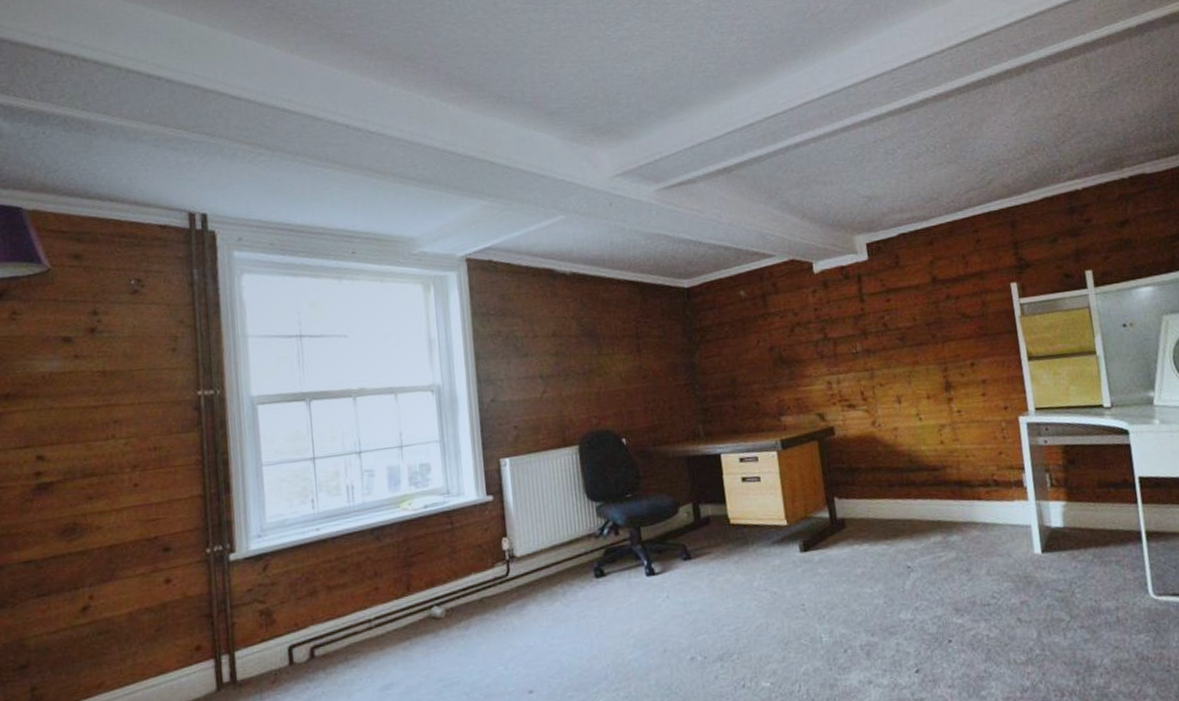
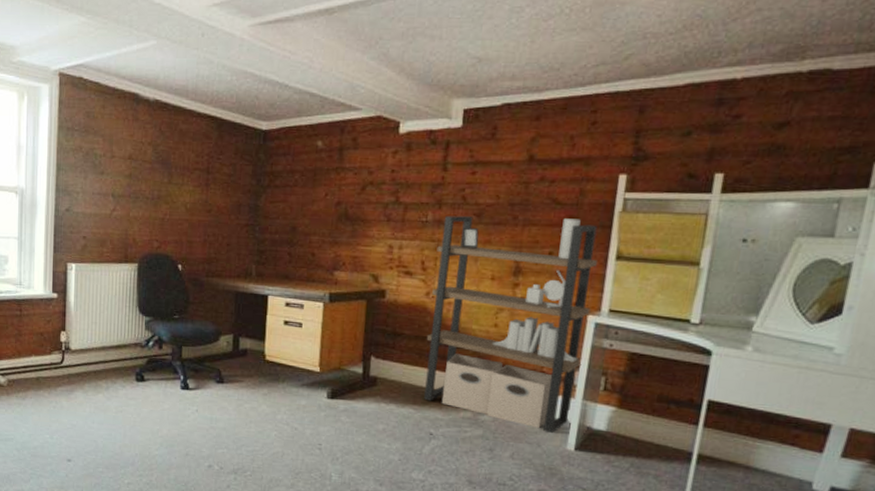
shelving unit: none [871,328,1029,541] -> present [424,215,598,434]

